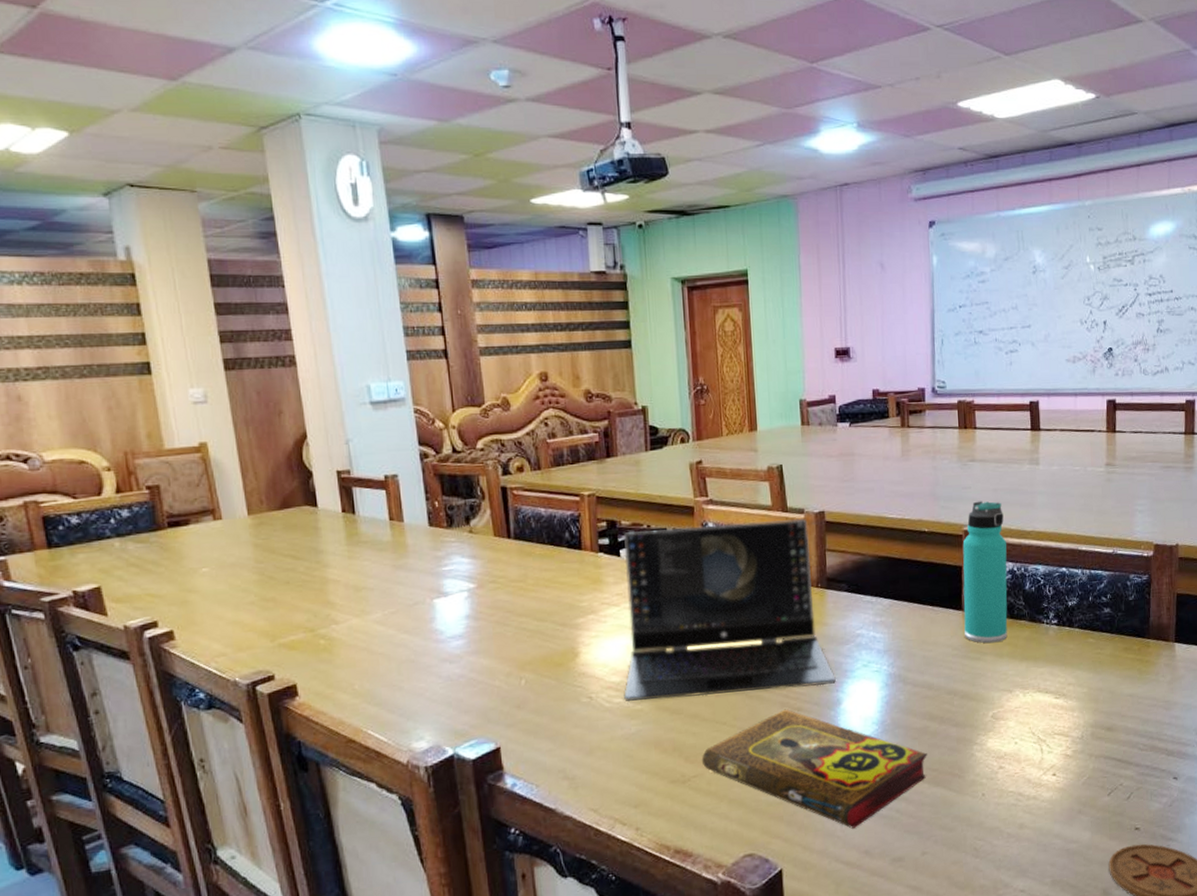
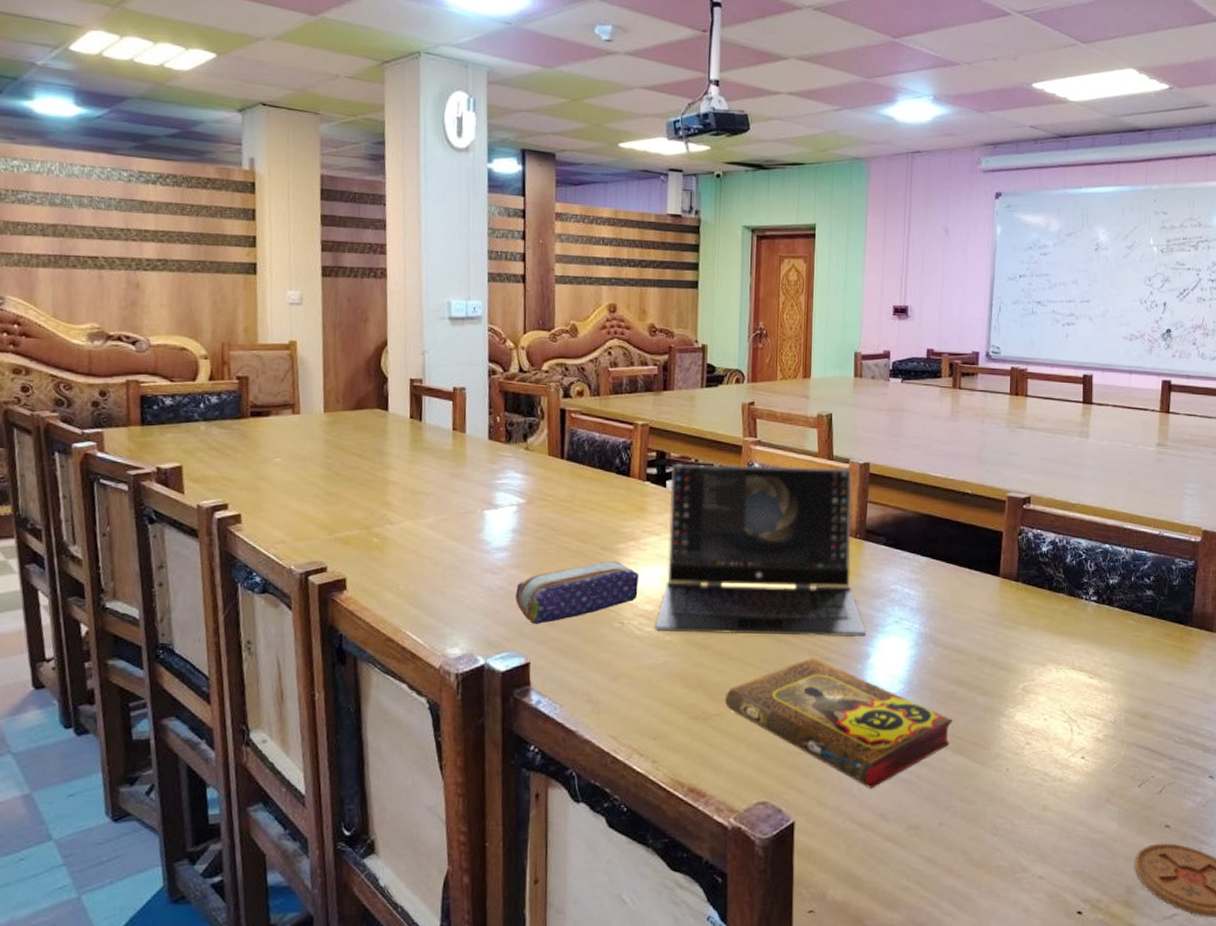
pencil case: none [477,636,603,709] -> present [516,561,639,625]
thermos bottle: present [962,501,1008,644] -> none [1001,468,1050,613]

